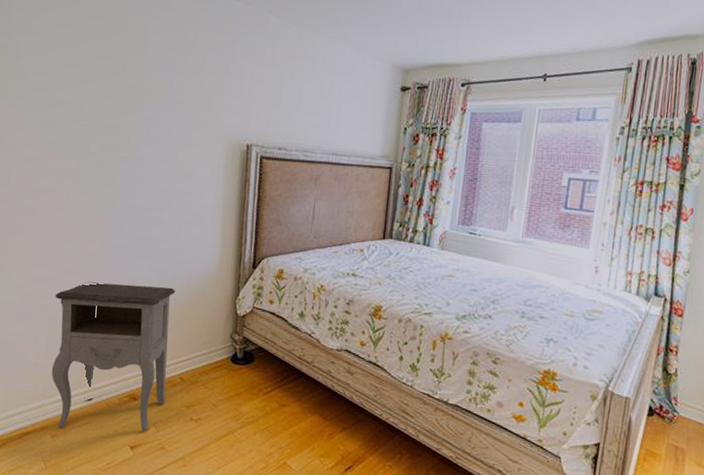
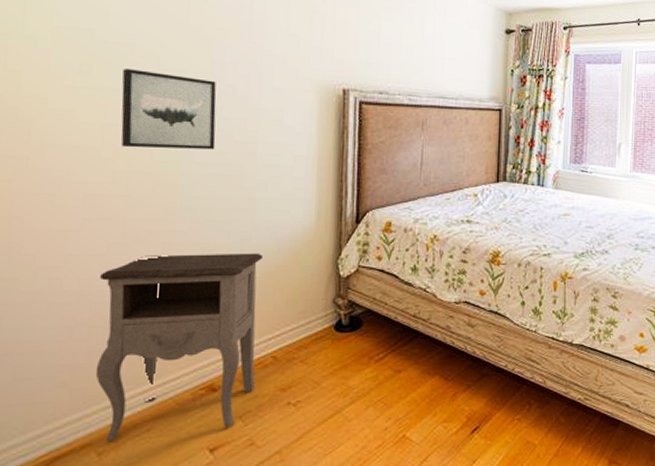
wall art: none [72,124,143,196] -> present [121,69,216,150]

